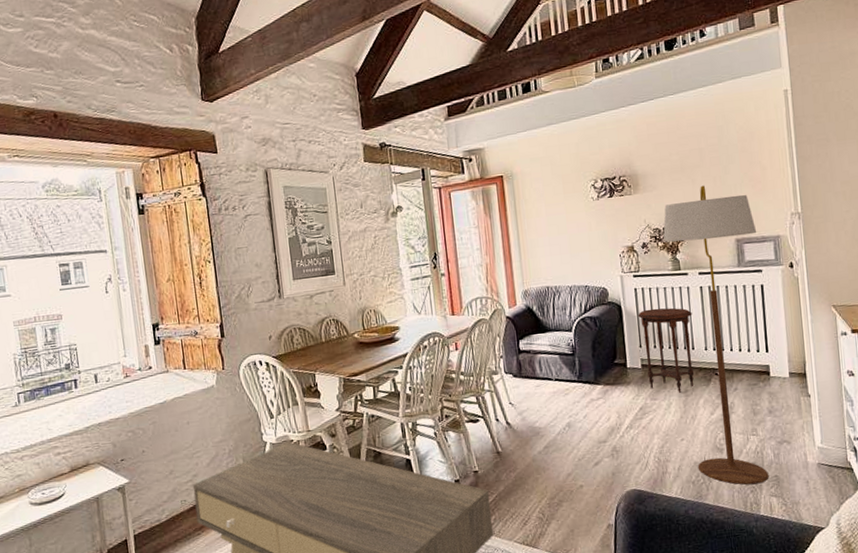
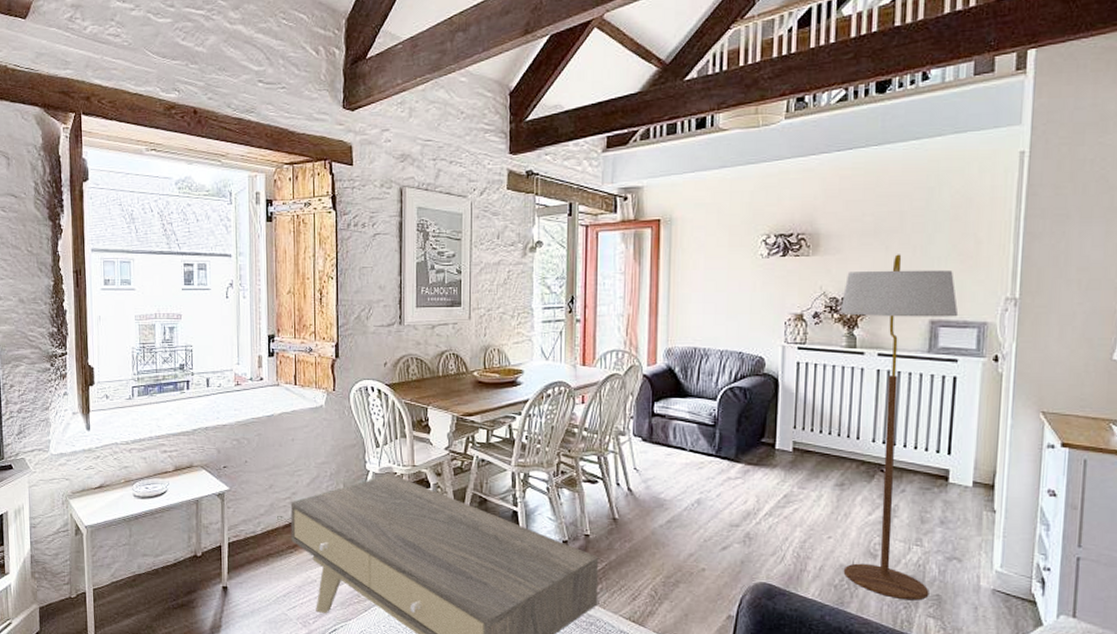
side table: present [638,307,695,393] -> none [797,387,863,485]

